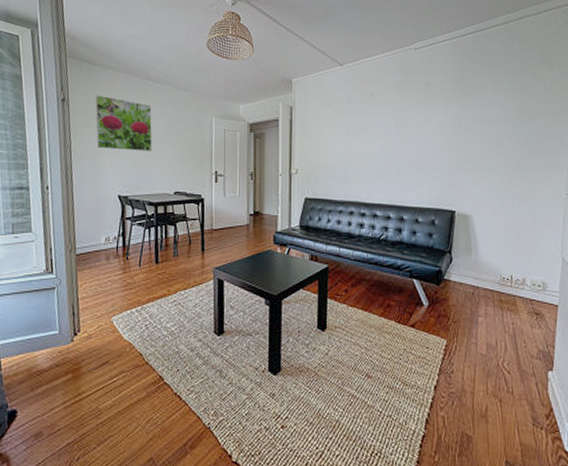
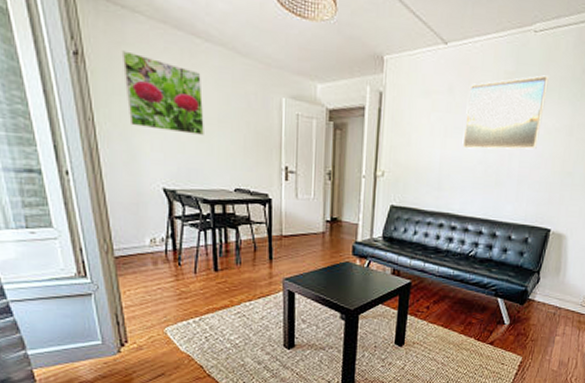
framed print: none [363,81,433,145] -> present [462,75,549,150]

